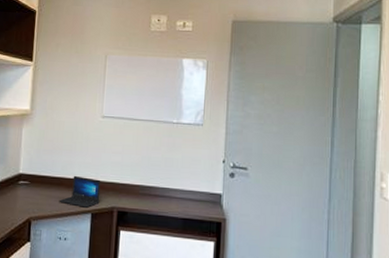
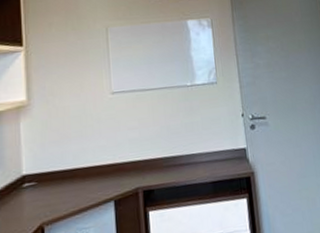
laptop: present [59,175,101,208] -> none [74,161,122,197]

